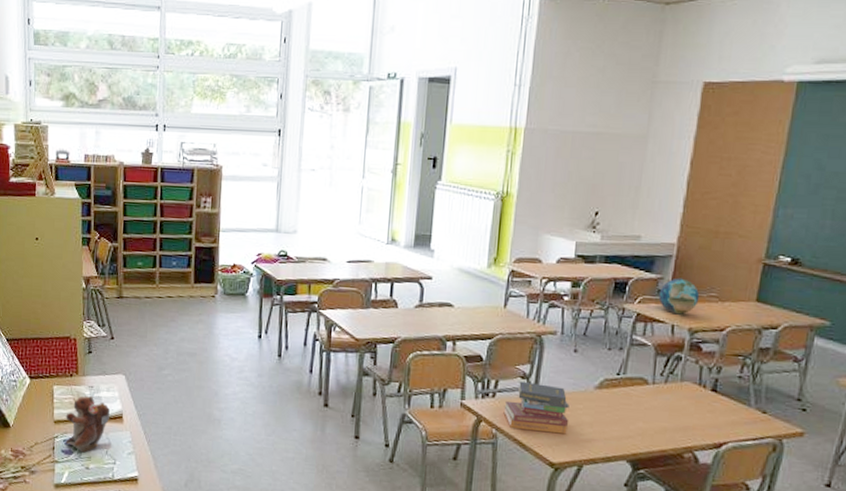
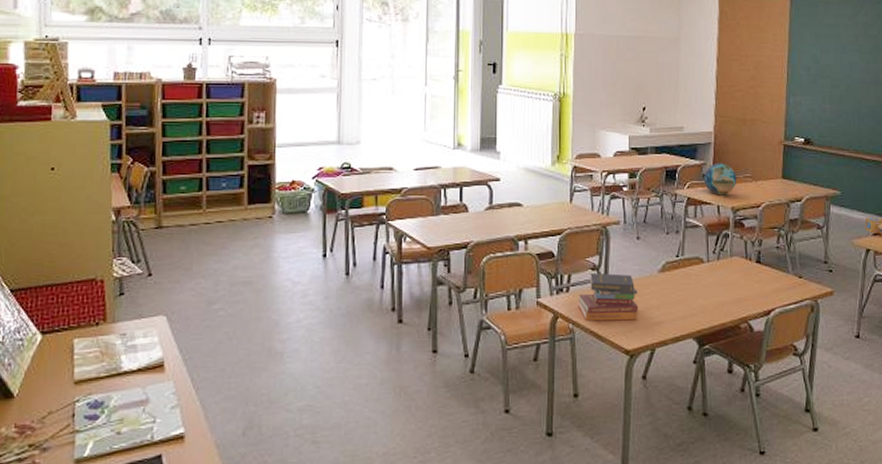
plush toy: present [65,395,111,453] -> none [89,344,149,415]

